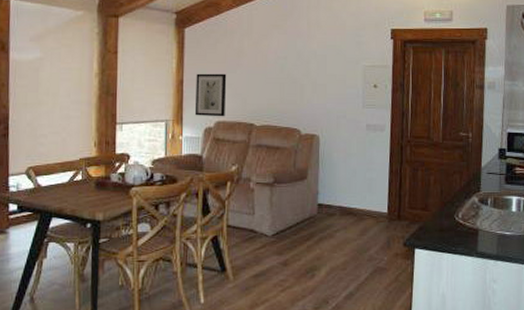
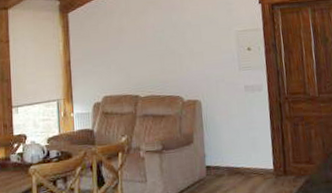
wall art: present [194,73,227,117] -> none [82,51,112,93]

